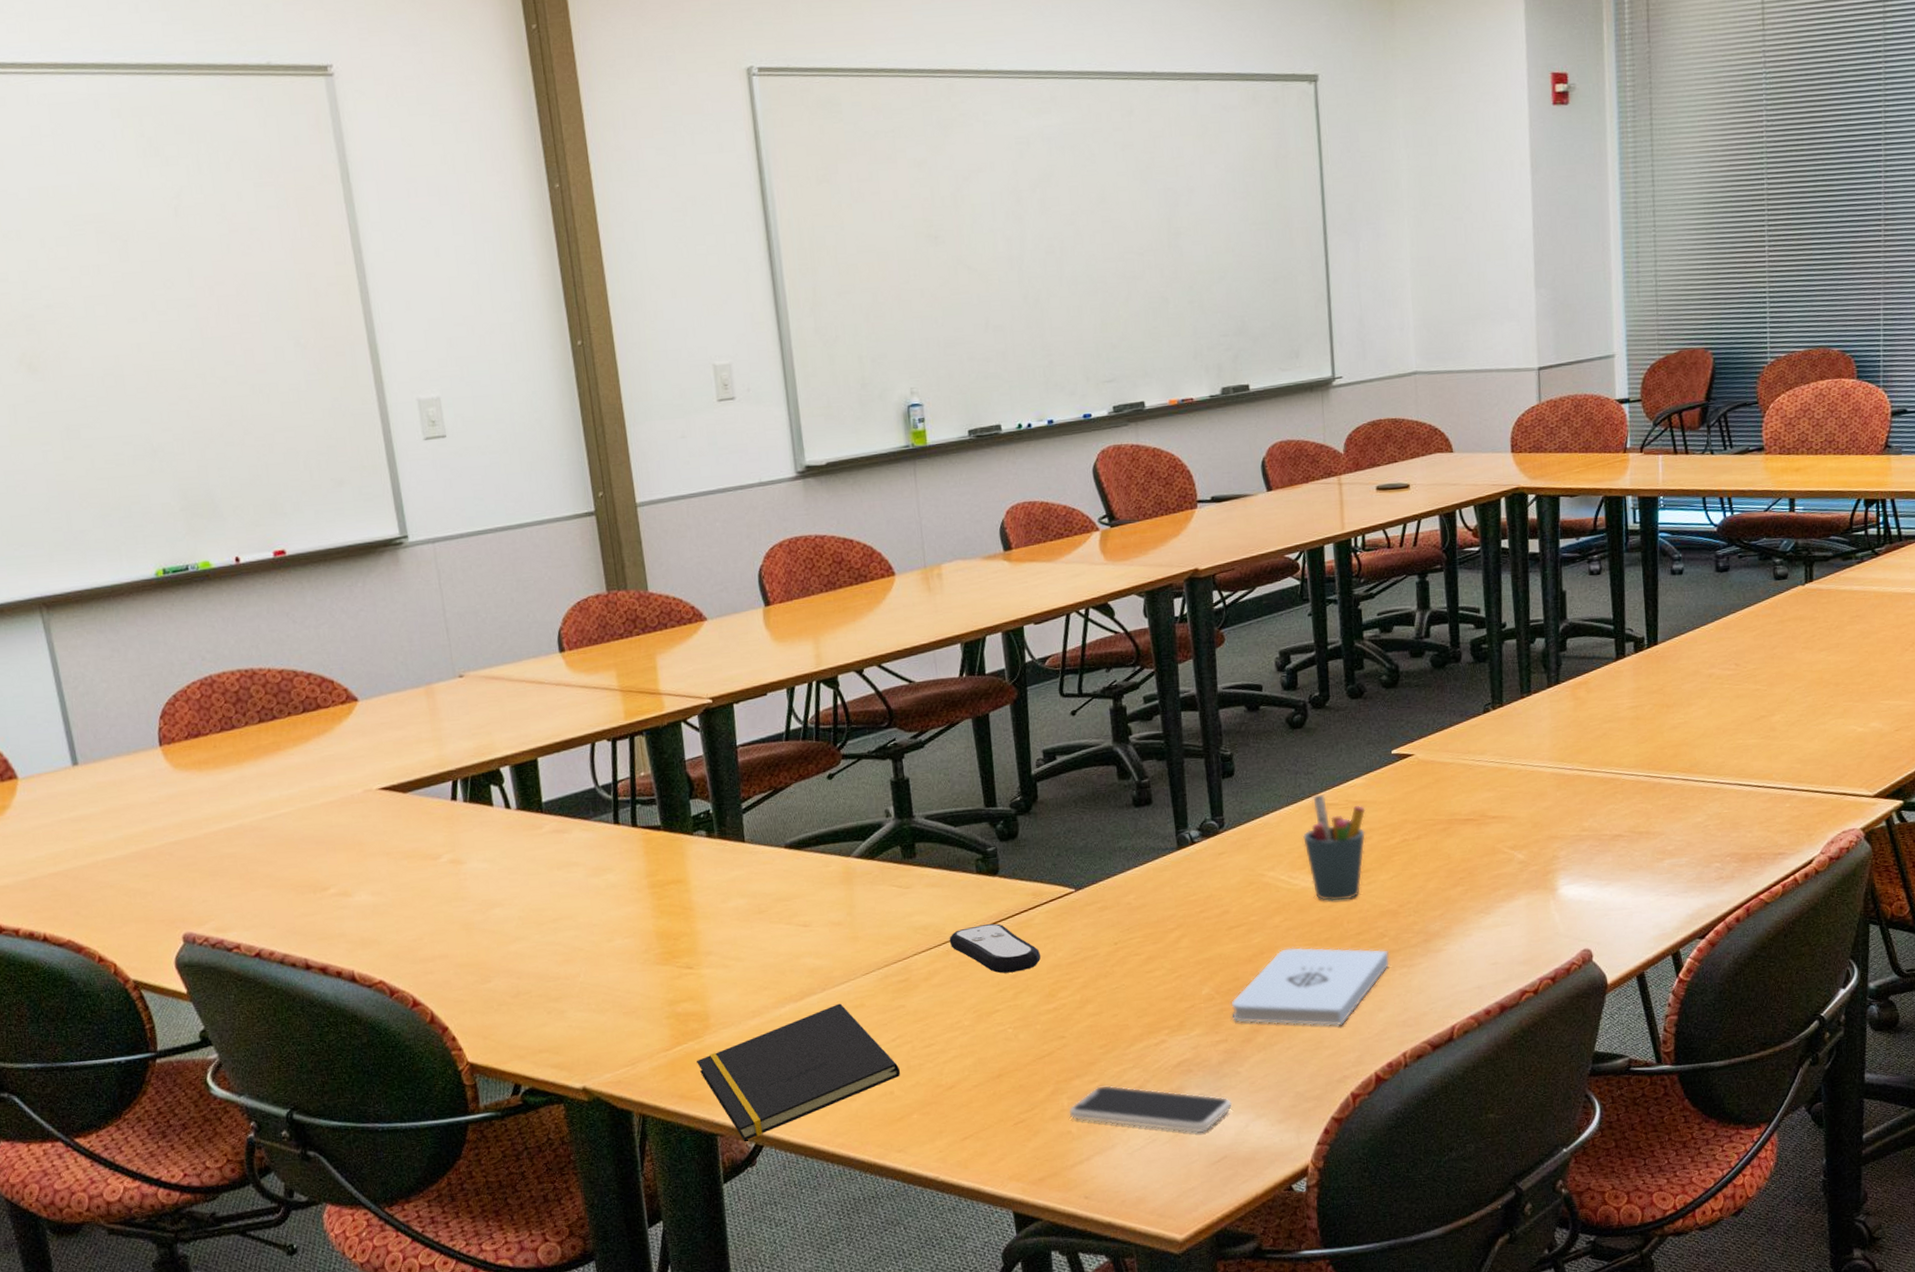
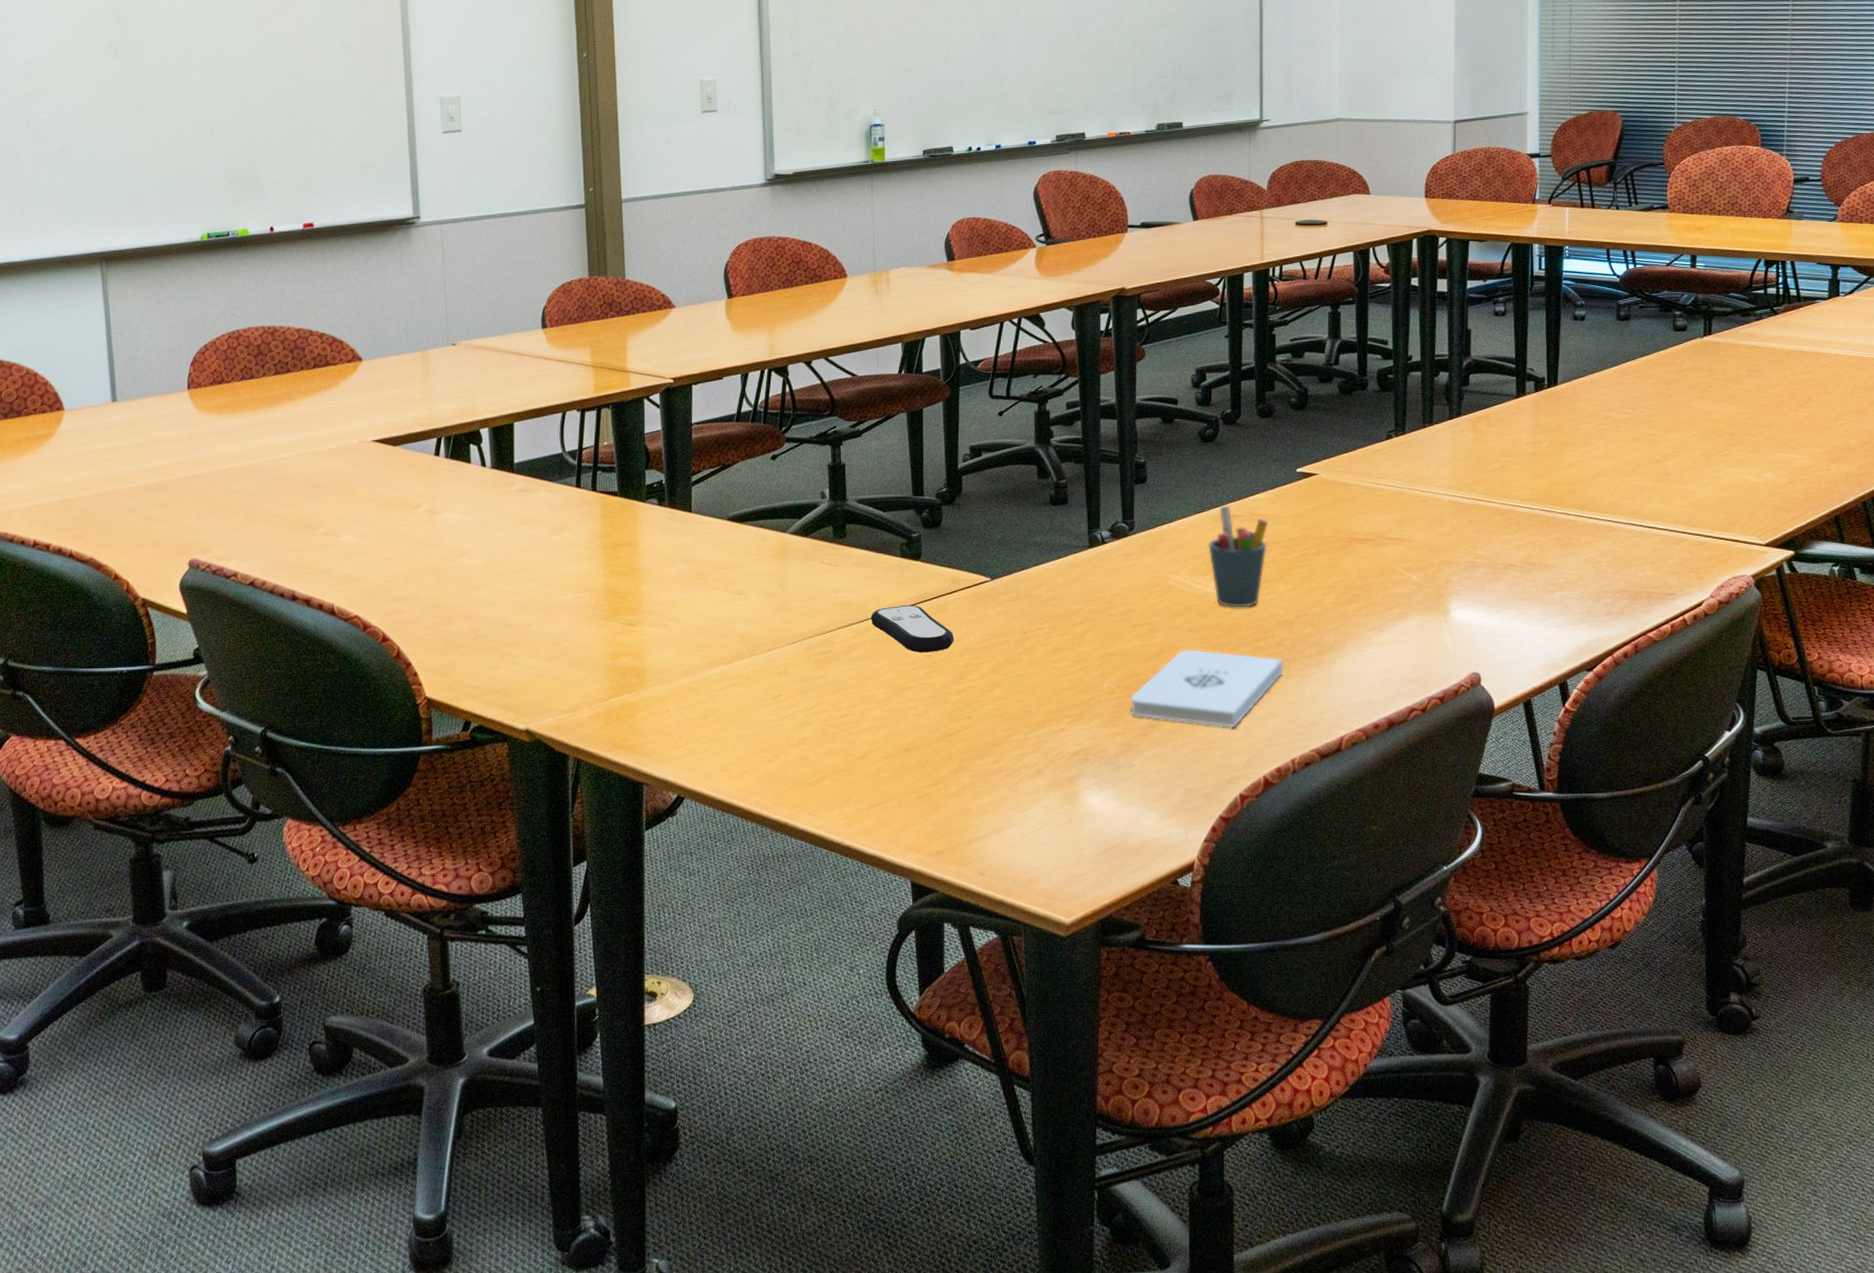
notepad: present [697,1003,901,1141] -> none [631,669,817,792]
smartphone: present [1069,1085,1233,1133] -> none [970,767,1126,821]

